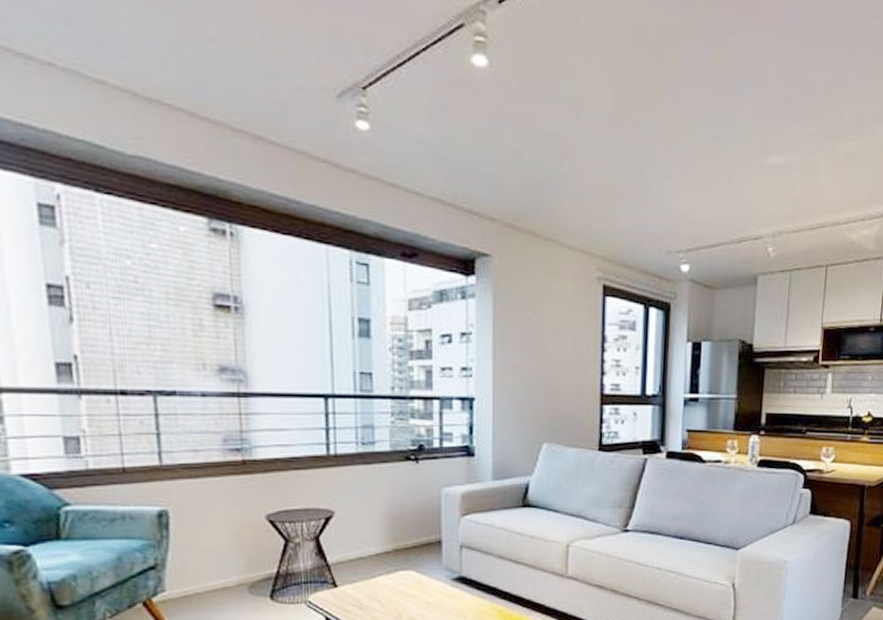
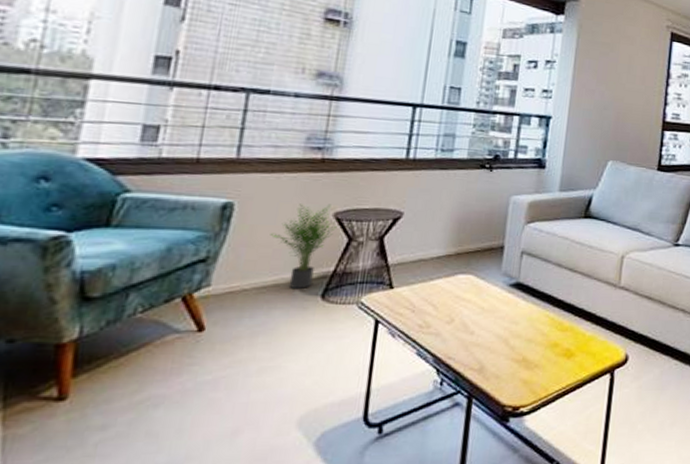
potted plant: none [209,506,272,590] -> present [270,204,338,288]

